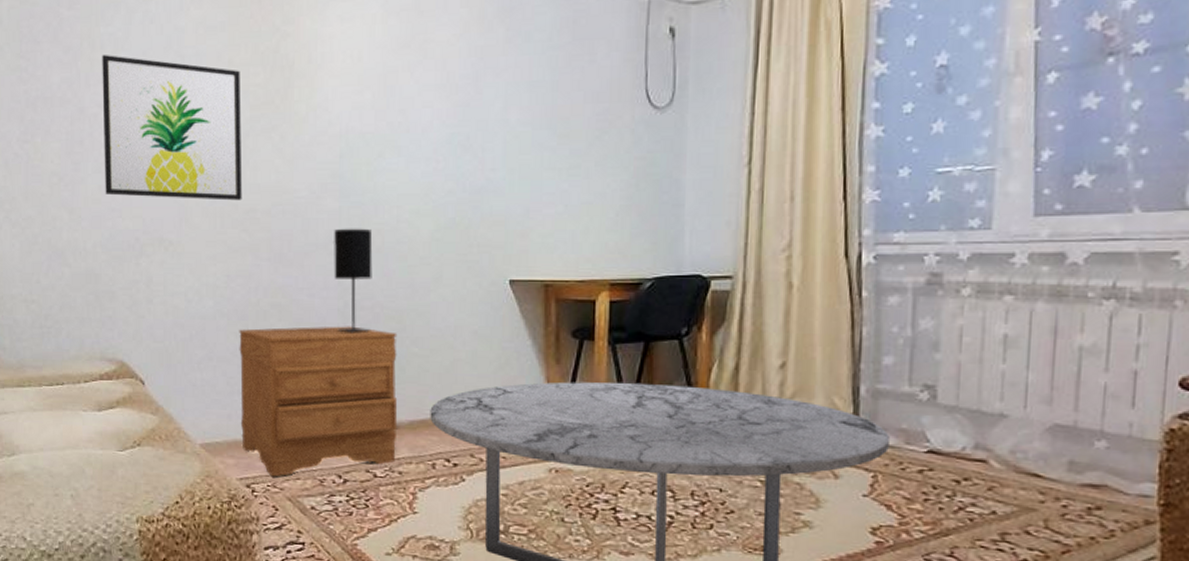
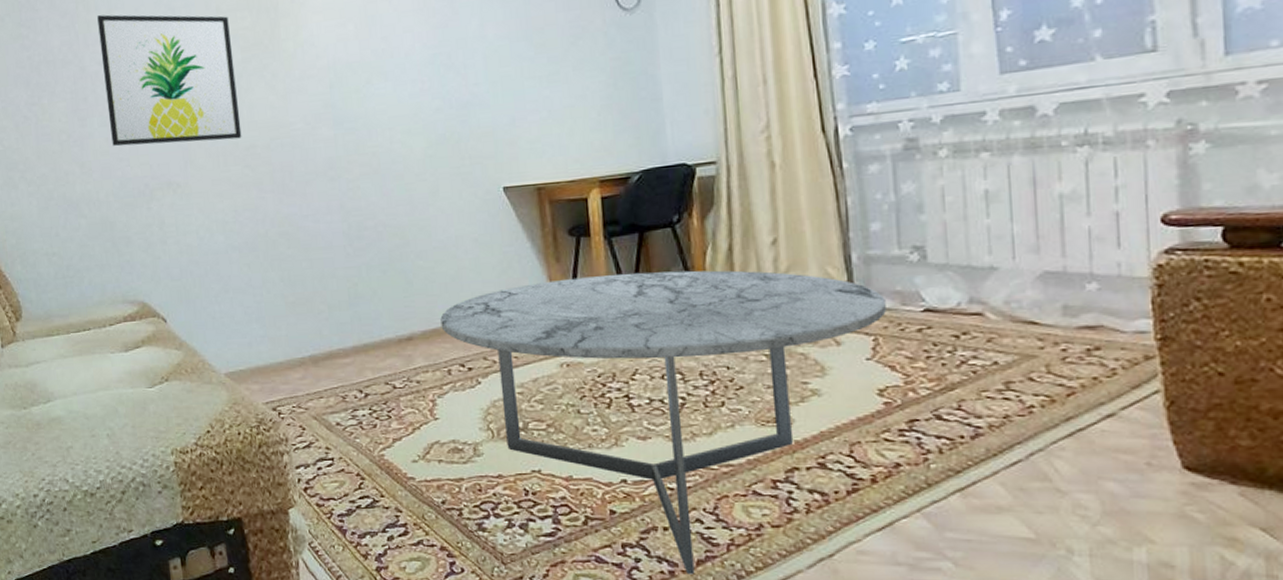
nightstand: present [239,326,398,477] -> none [251,246,413,398]
table lamp: present [334,228,373,333] -> none [332,152,375,254]

